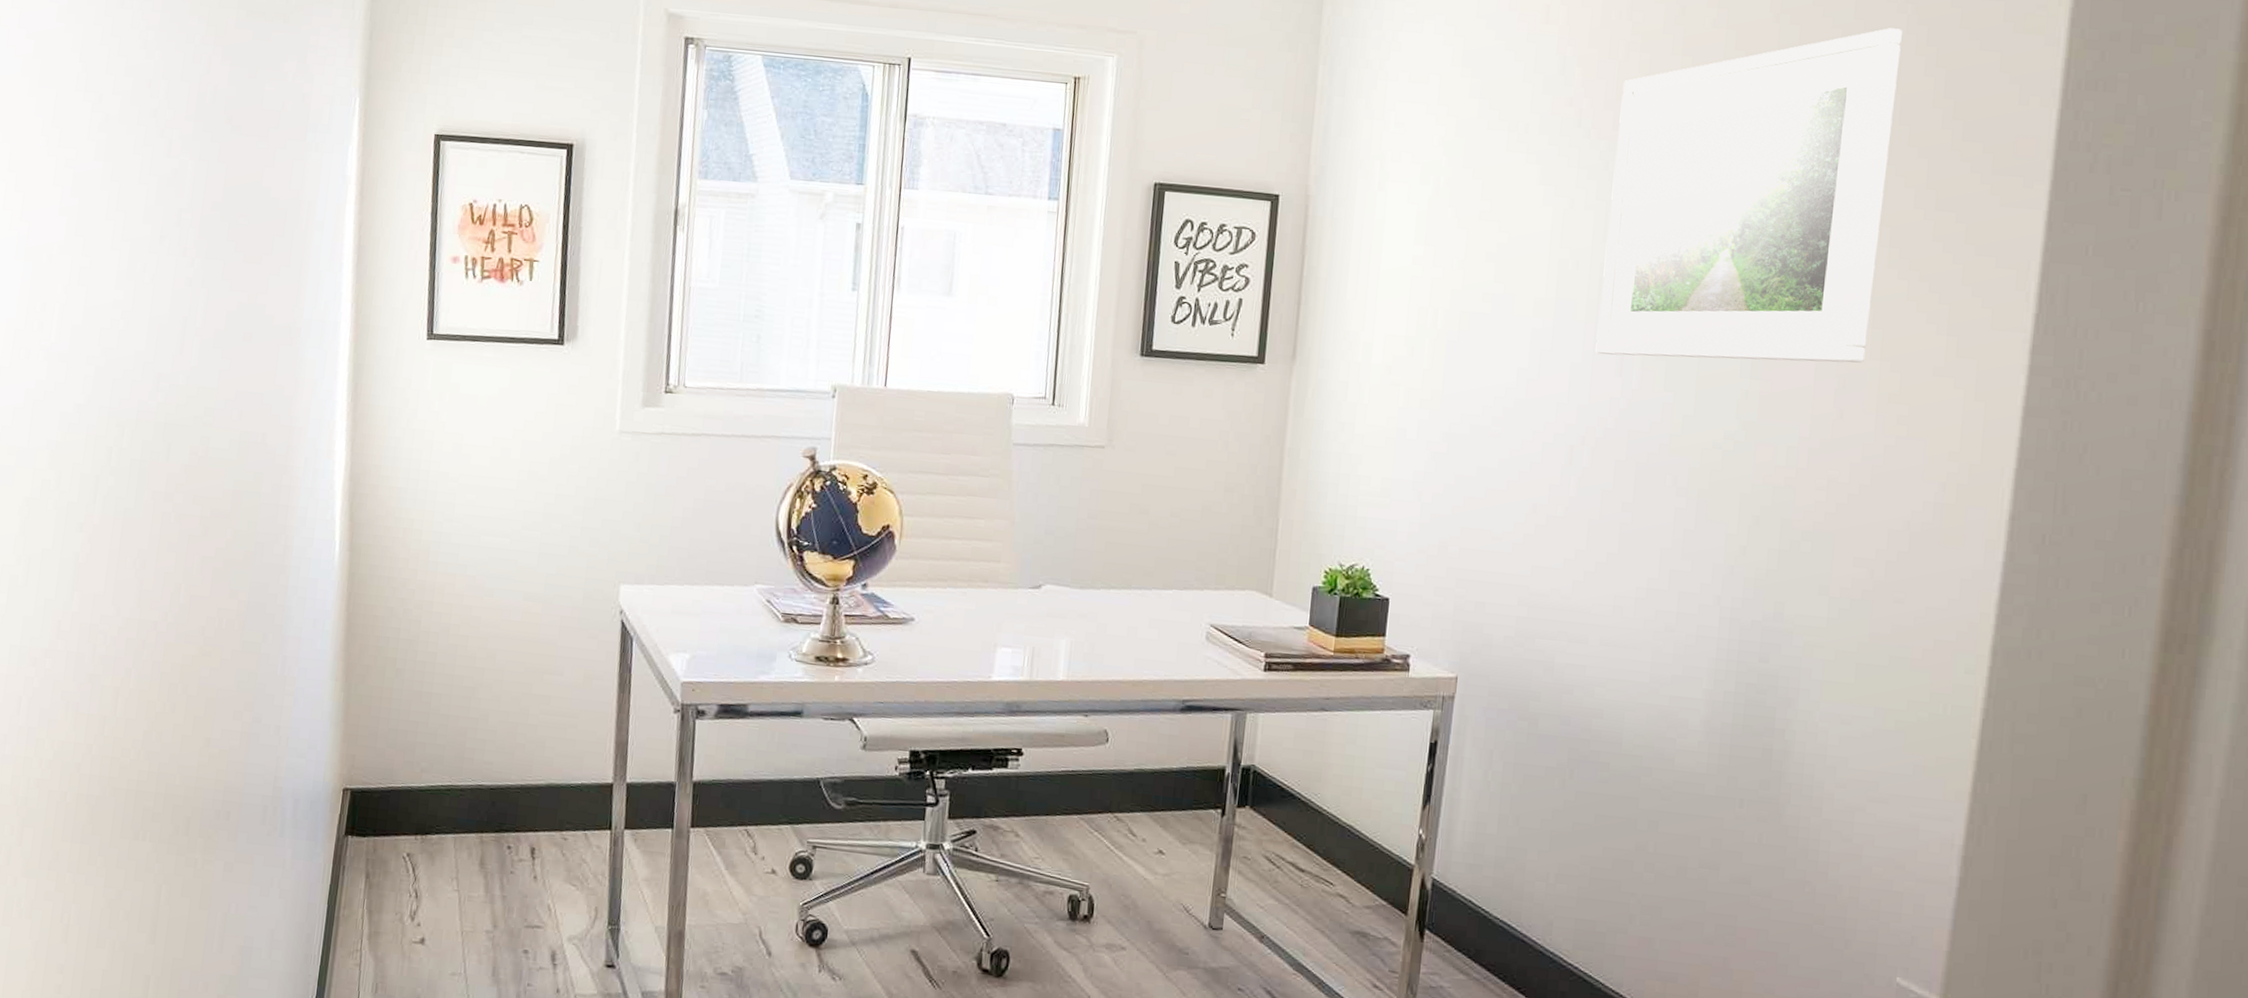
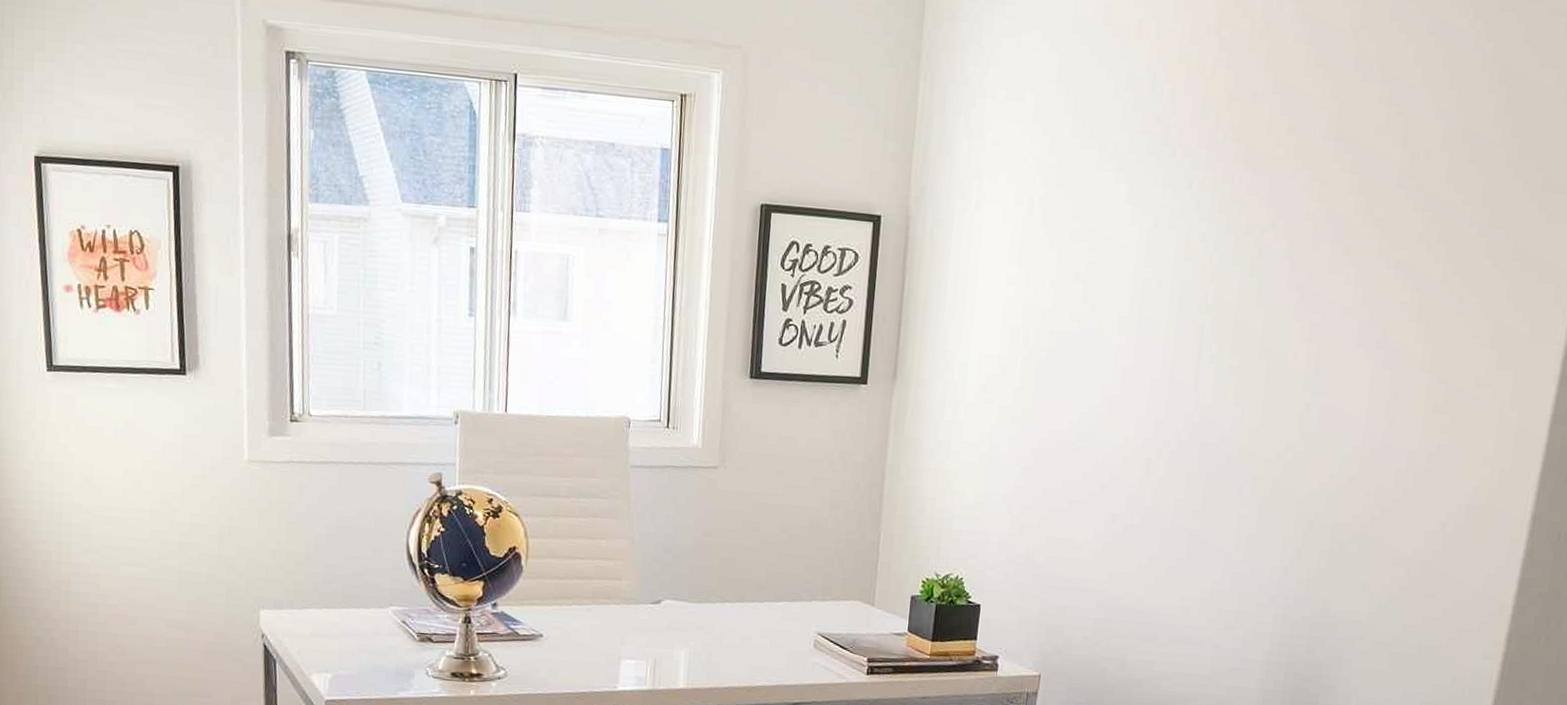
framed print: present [1595,28,1902,363] -> none [1173,44,1471,376]

